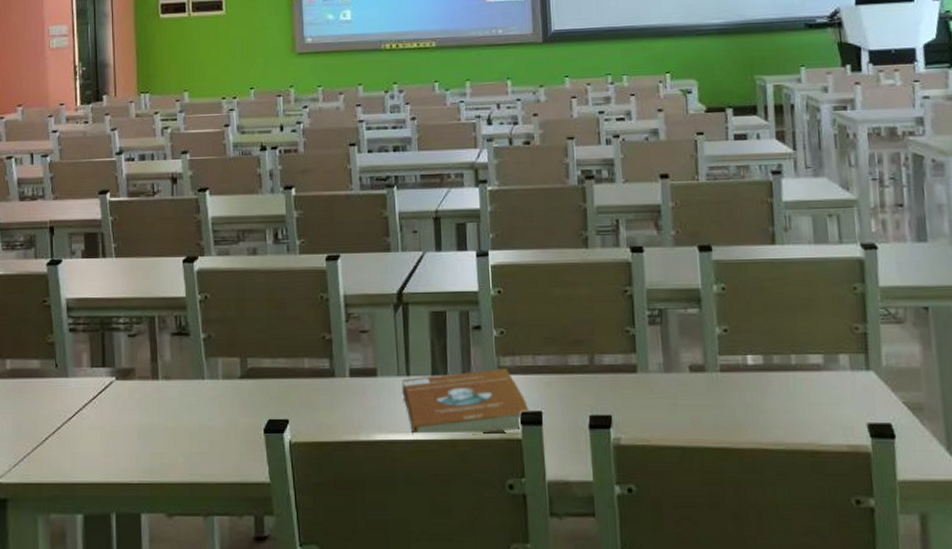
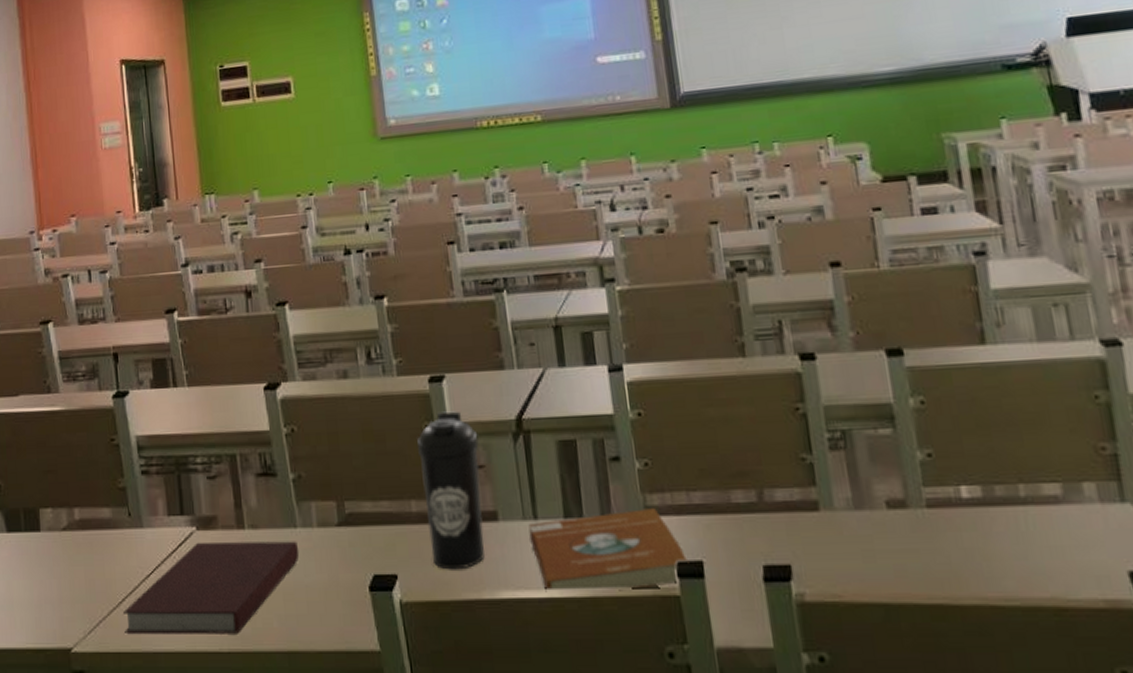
notebook: none [46,390,206,468] -> present [123,541,300,635]
water bottle: none [312,285,365,416] -> present [416,411,485,570]

